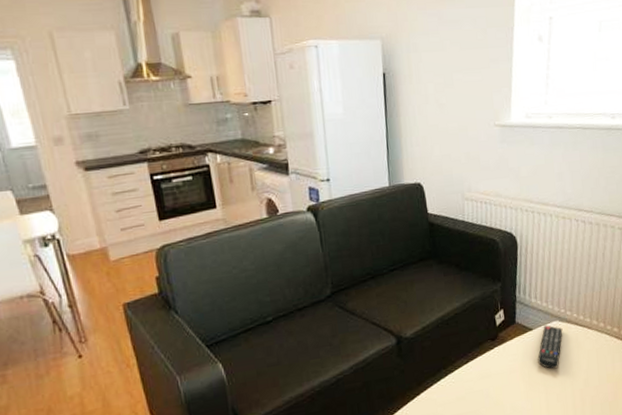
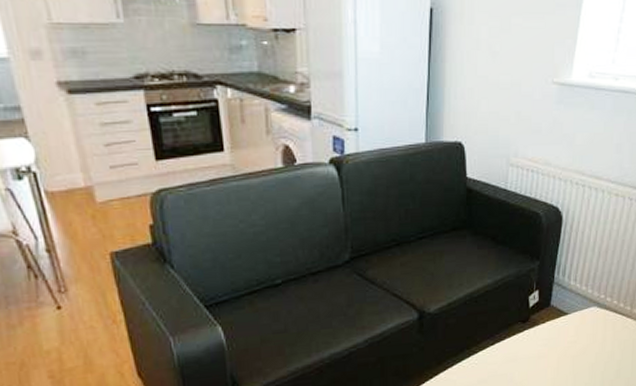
remote control: present [538,325,563,369] -> none [569,310,600,358]

